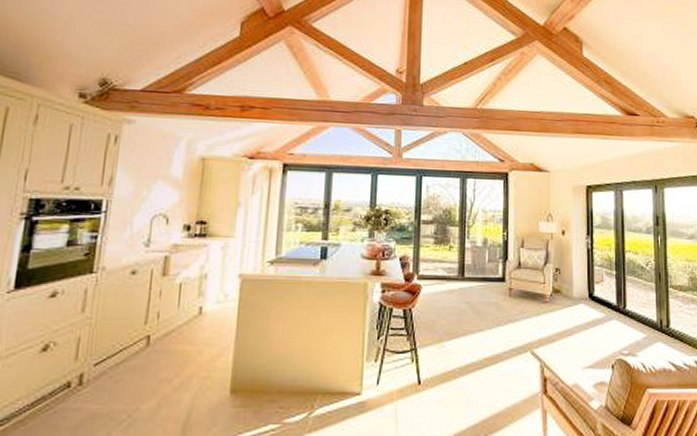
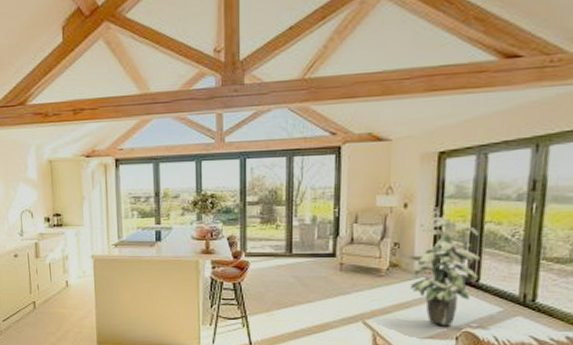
indoor plant: none [568,244,625,355] -> present [409,216,480,327]

